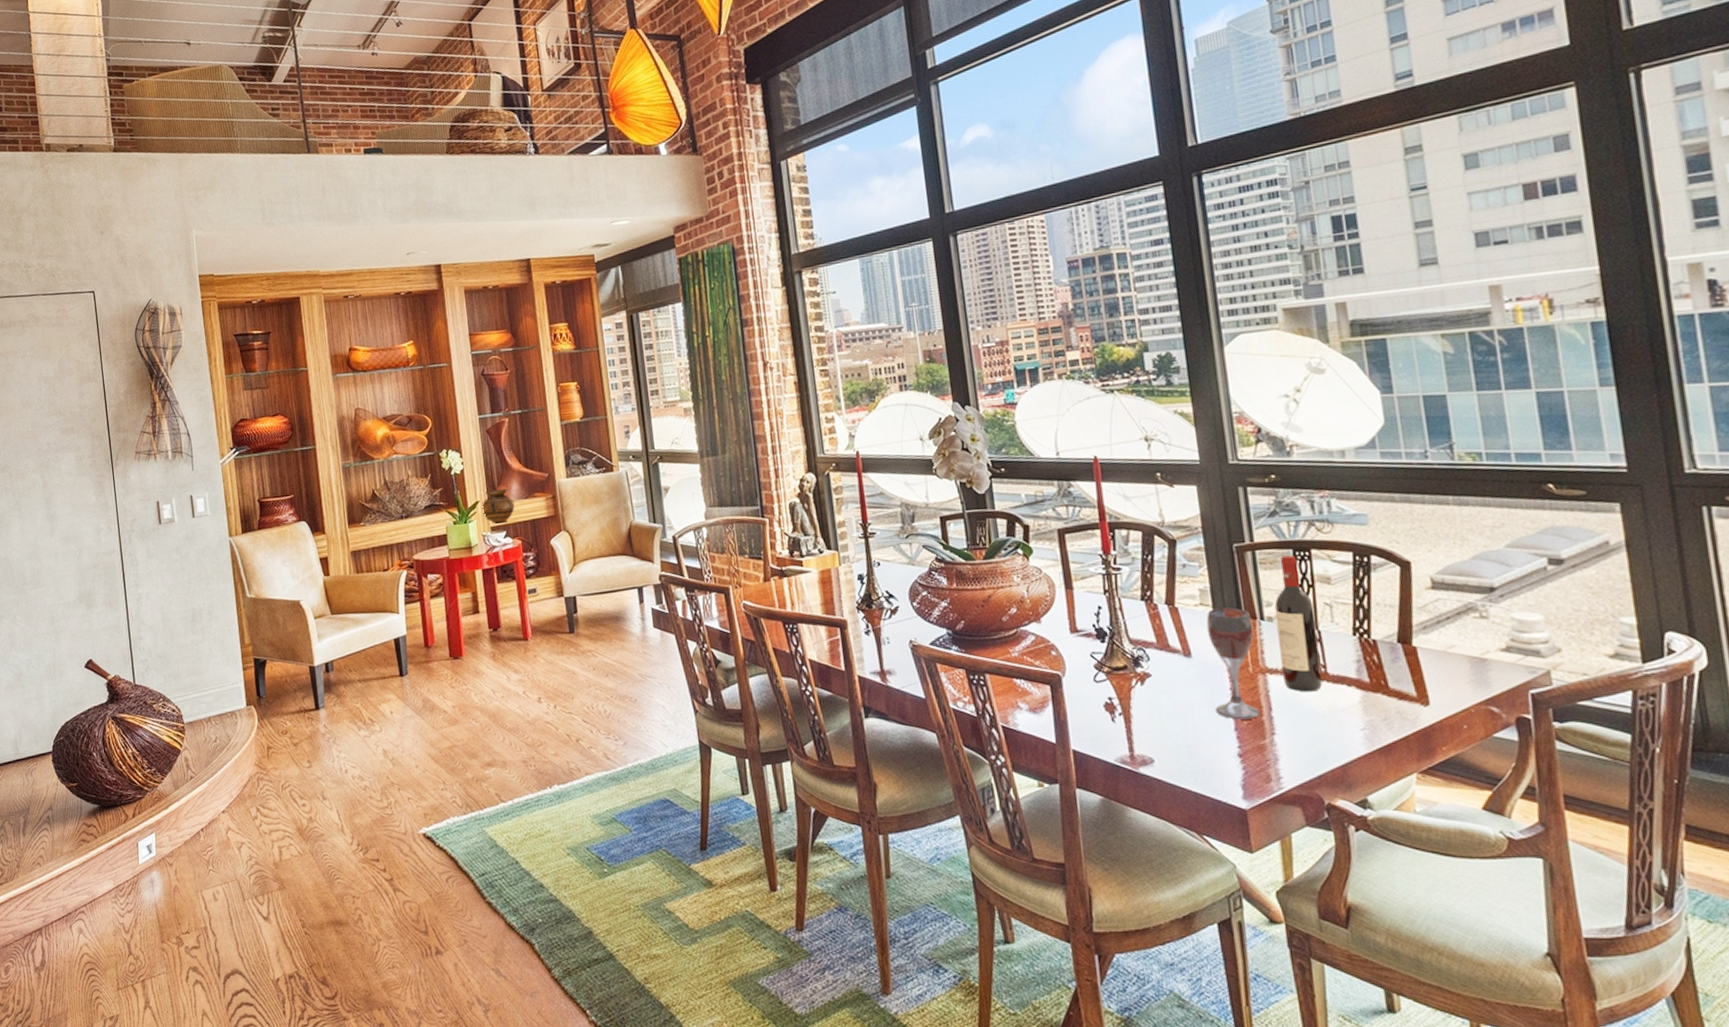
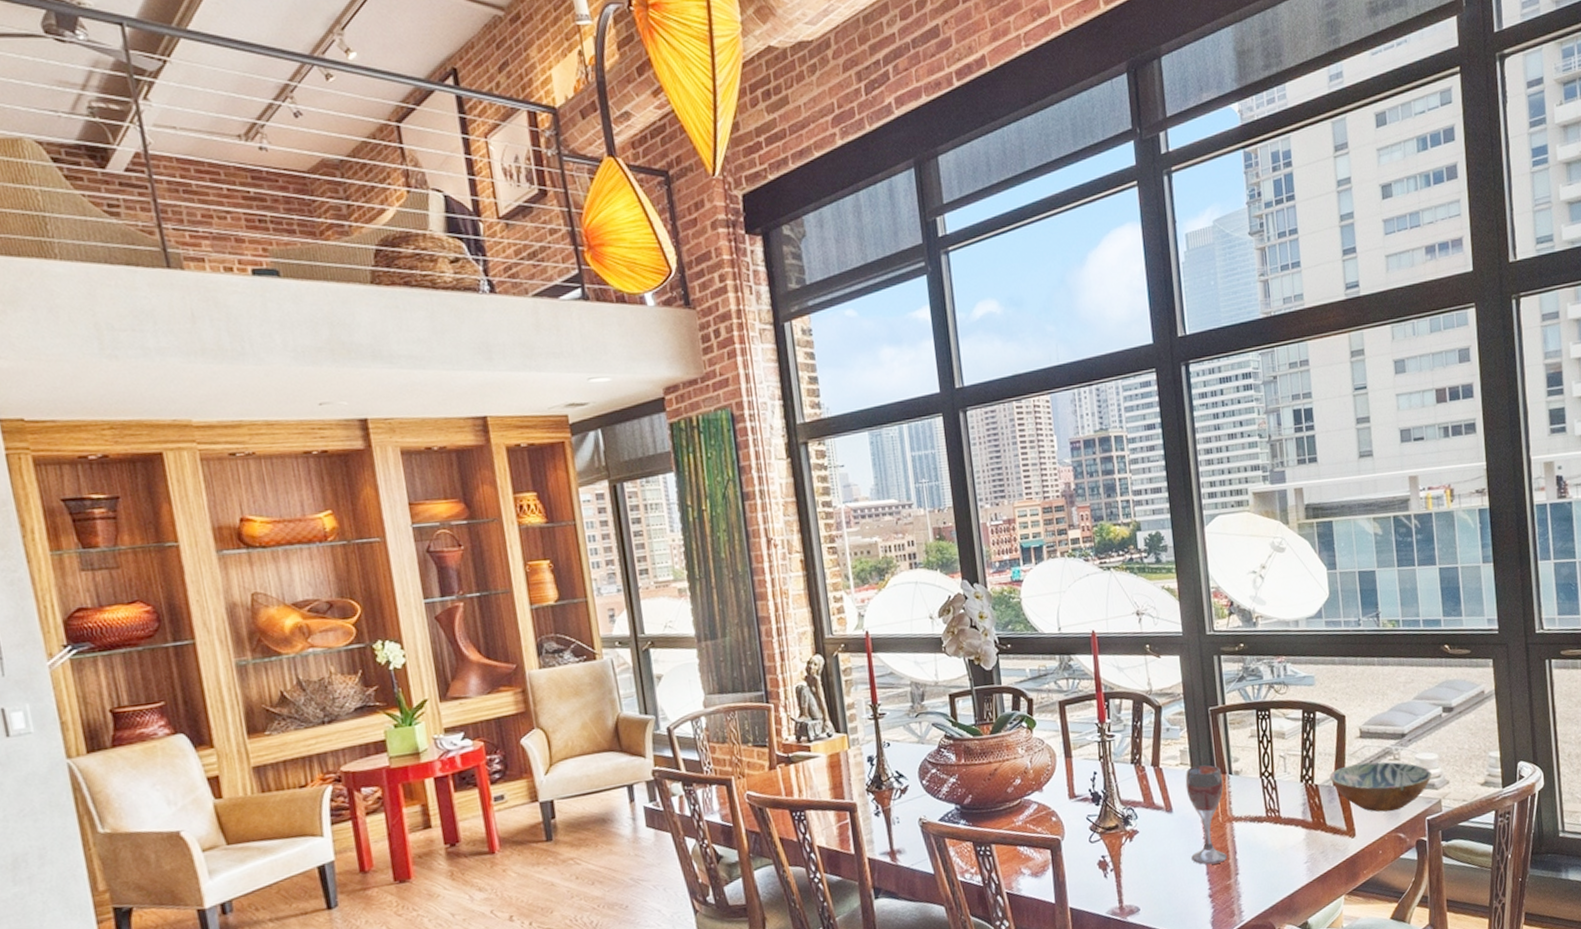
ceramic pot: present [482,488,515,524] -> none [432,683,475,724]
wine bottle: present [1274,555,1323,692] -> none [1240,715,1277,835]
bowl: none [1391,618,1535,679] -> present [1329,761,1432,812]

